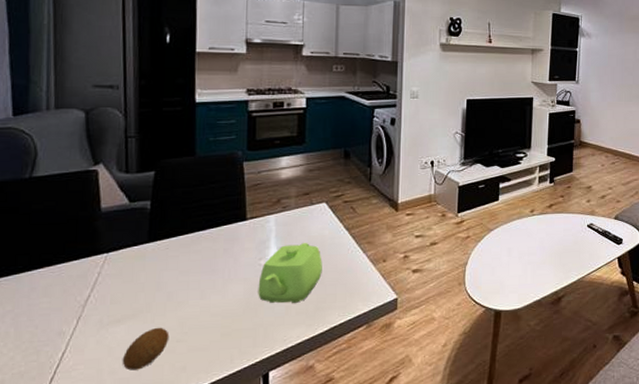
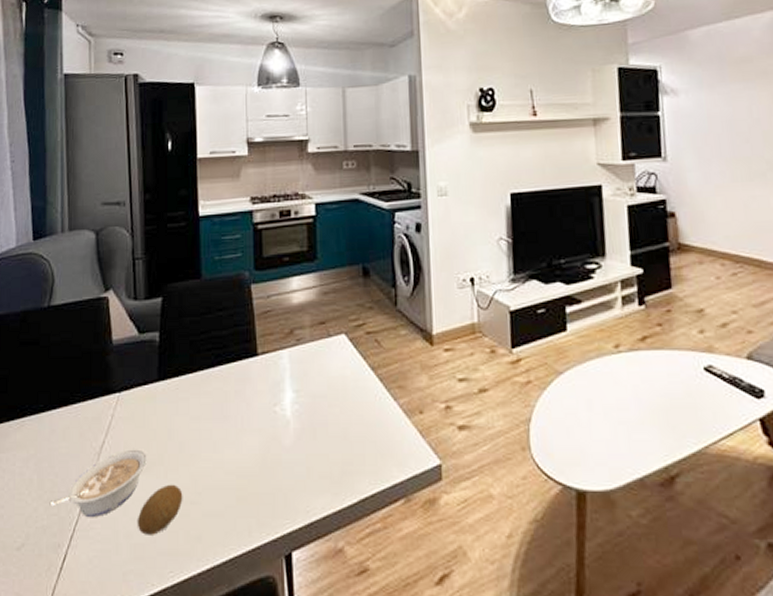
legume: none [28,300,135,361] -> present [49,449,148,518]
teapot: present [258,242,322,303] -> none [274,384,346,463]

